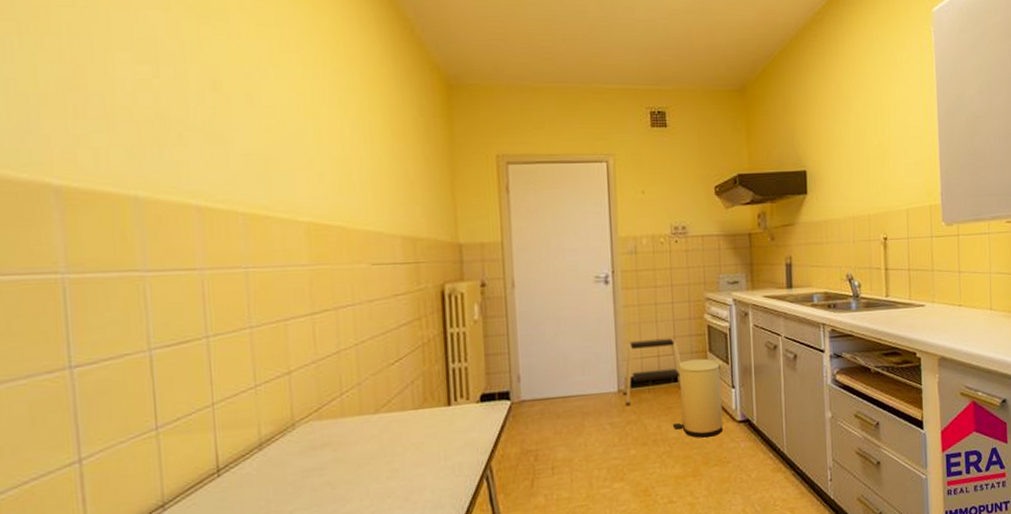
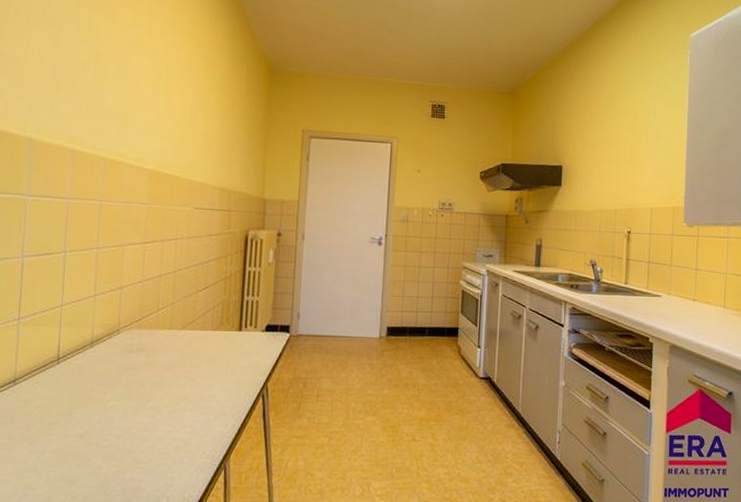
step stool: present [623,339,681,406] -> none [383,297,436,351]
pedal bin: present [672,358,724,438] -> none [422,318,473,388]

